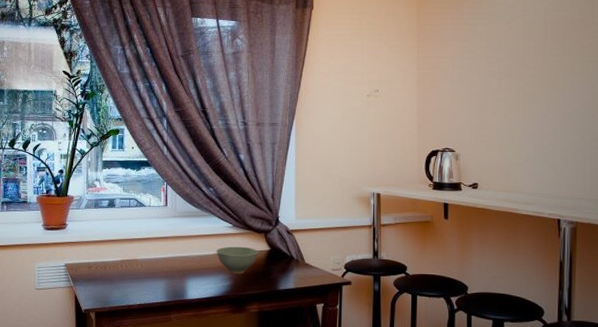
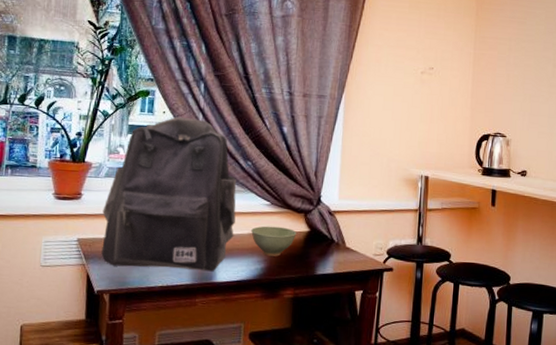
backpack: none [85,151,202,290] -> present [101,117,237,272]

